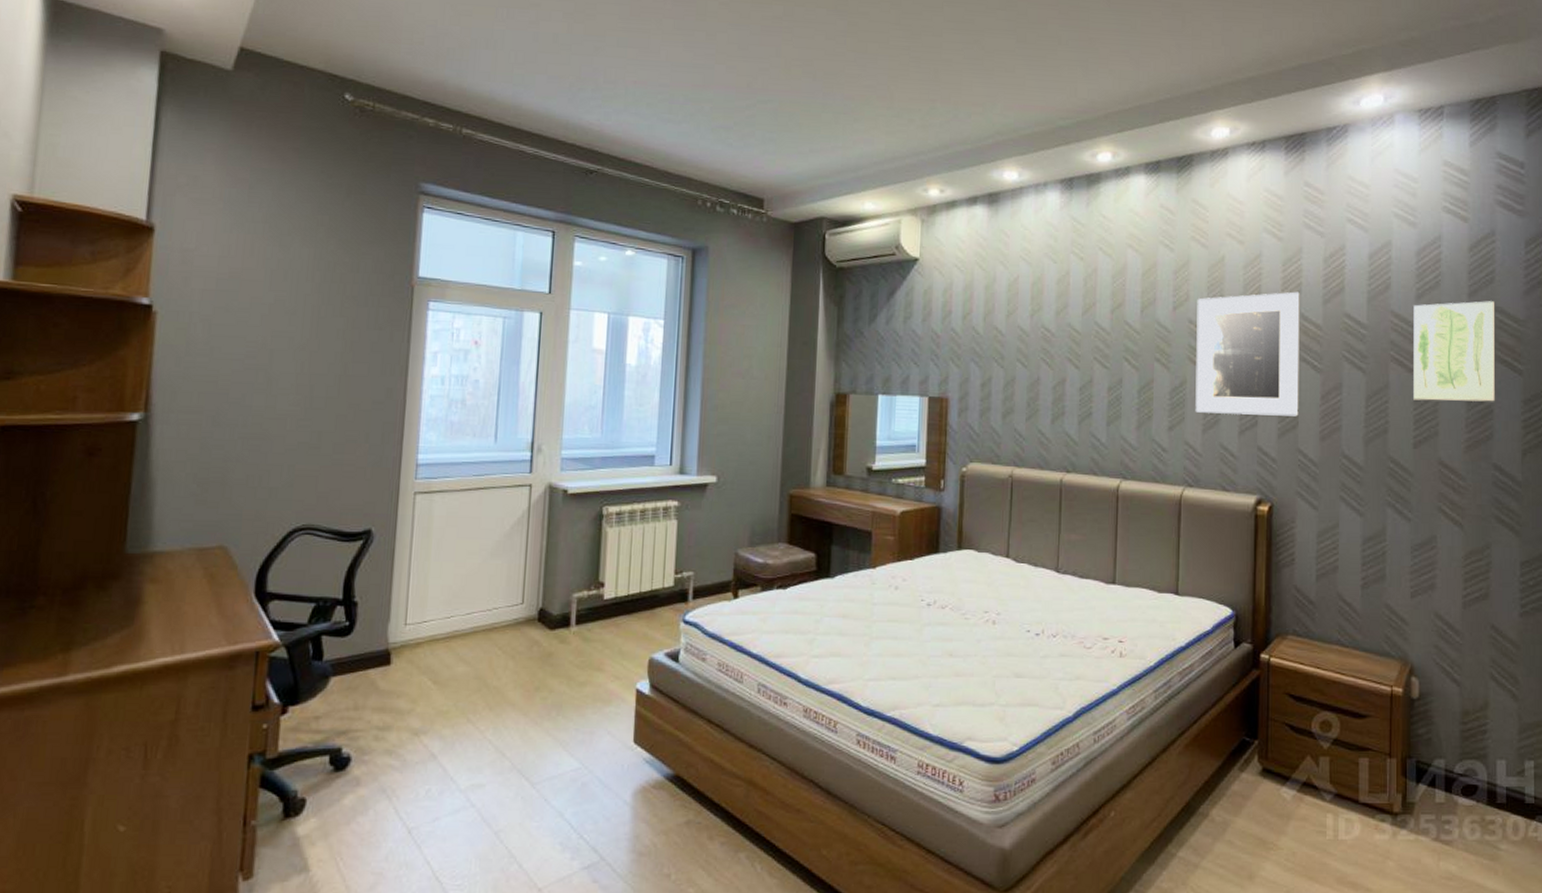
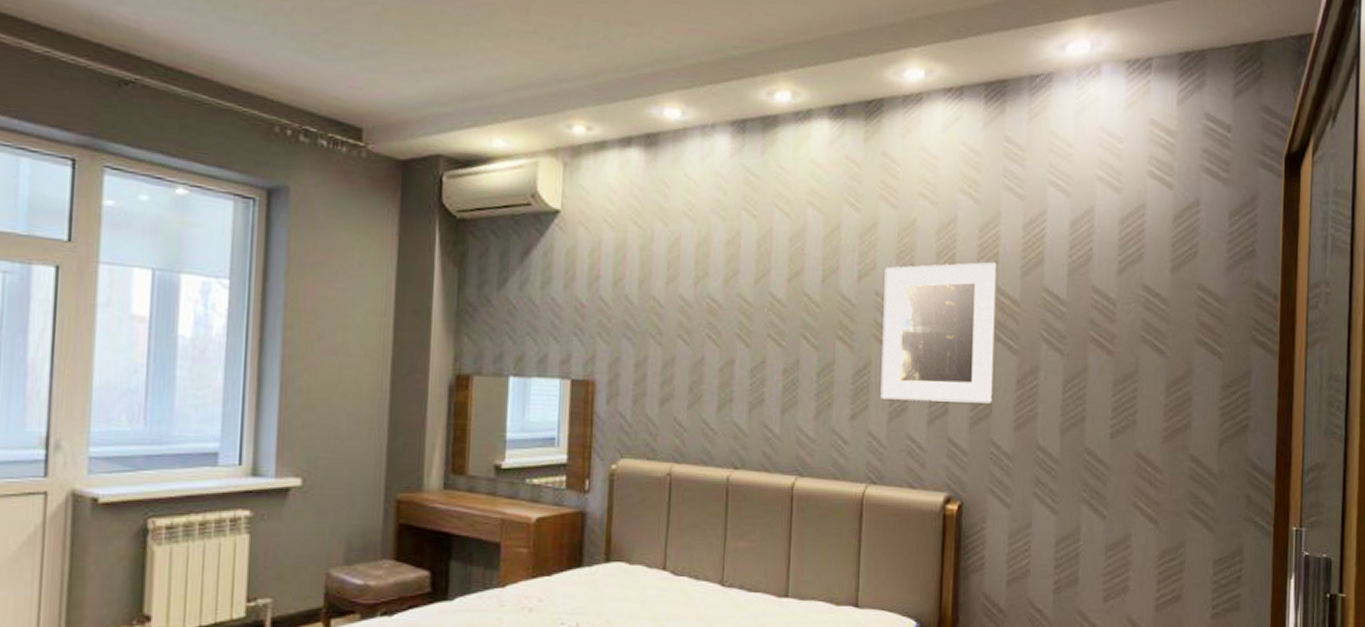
wall art: present [1413,301,1496,402] -> none [1112,277,1198,388]

